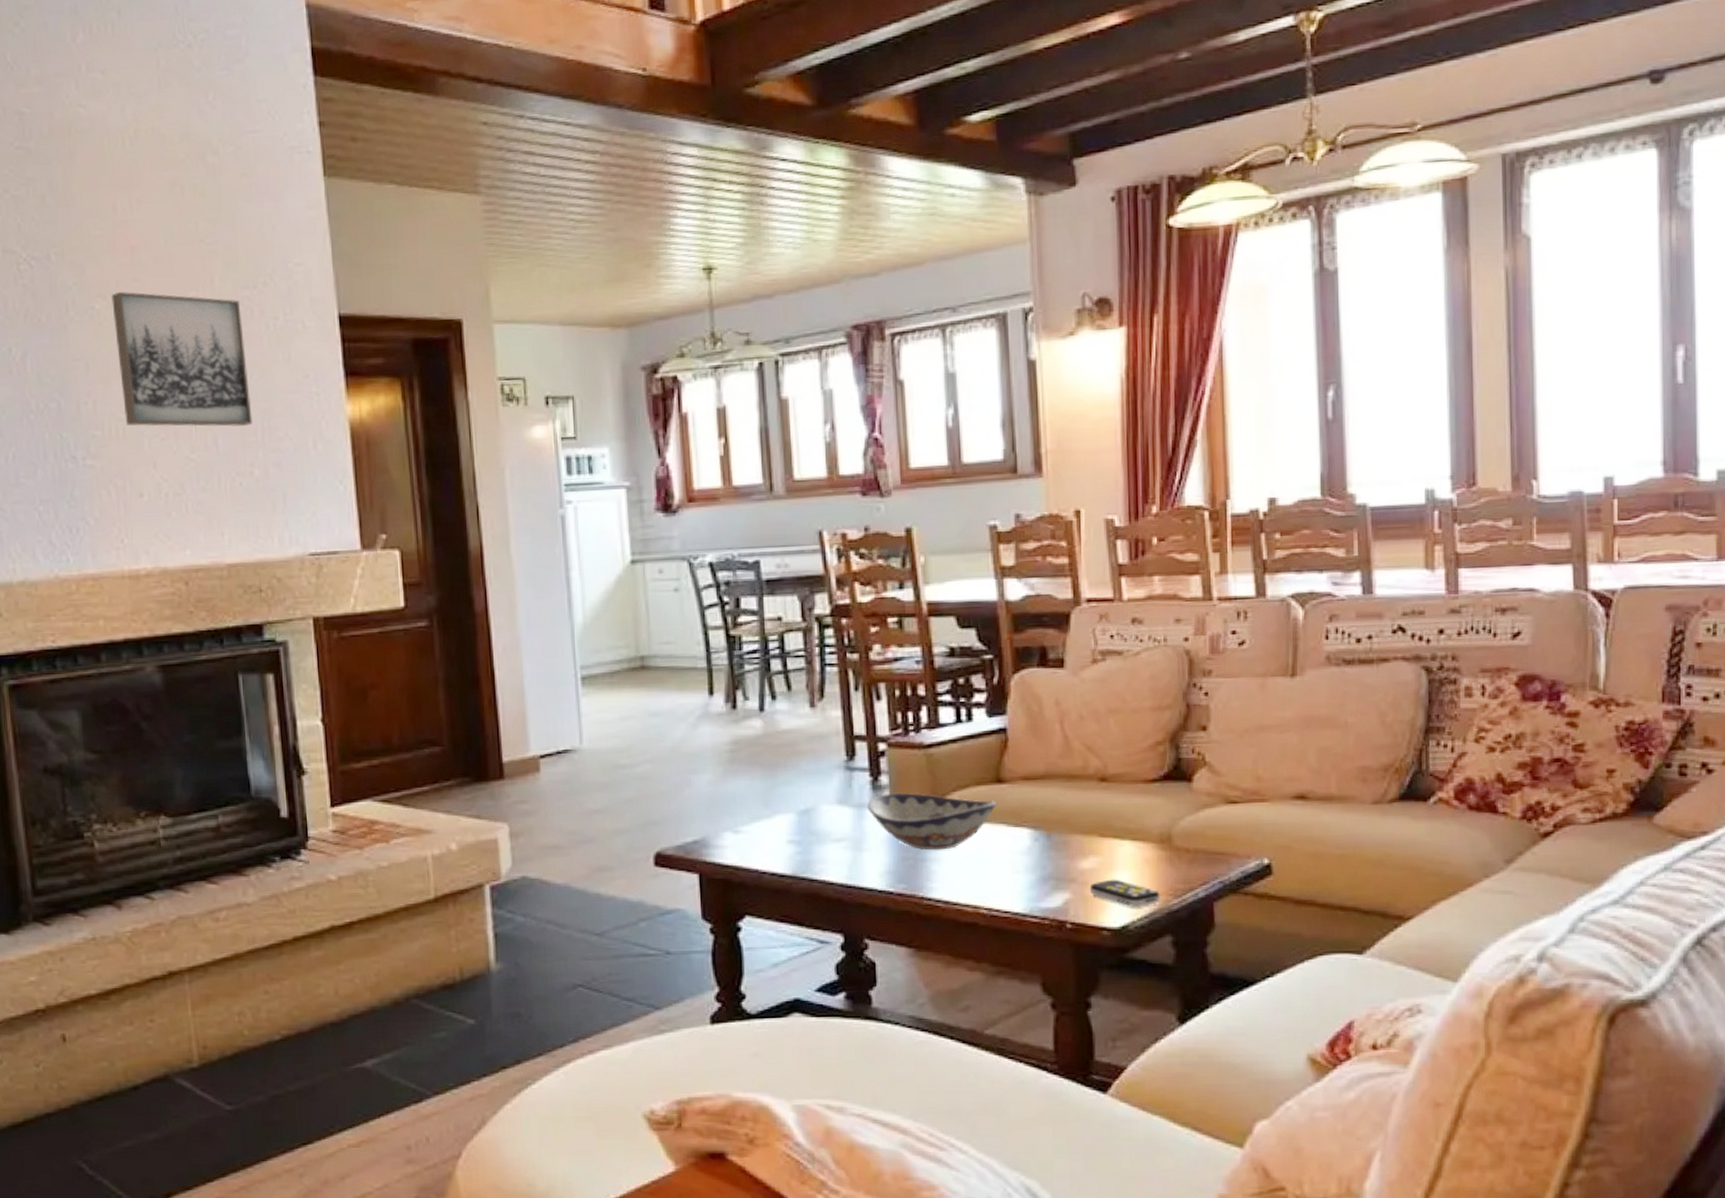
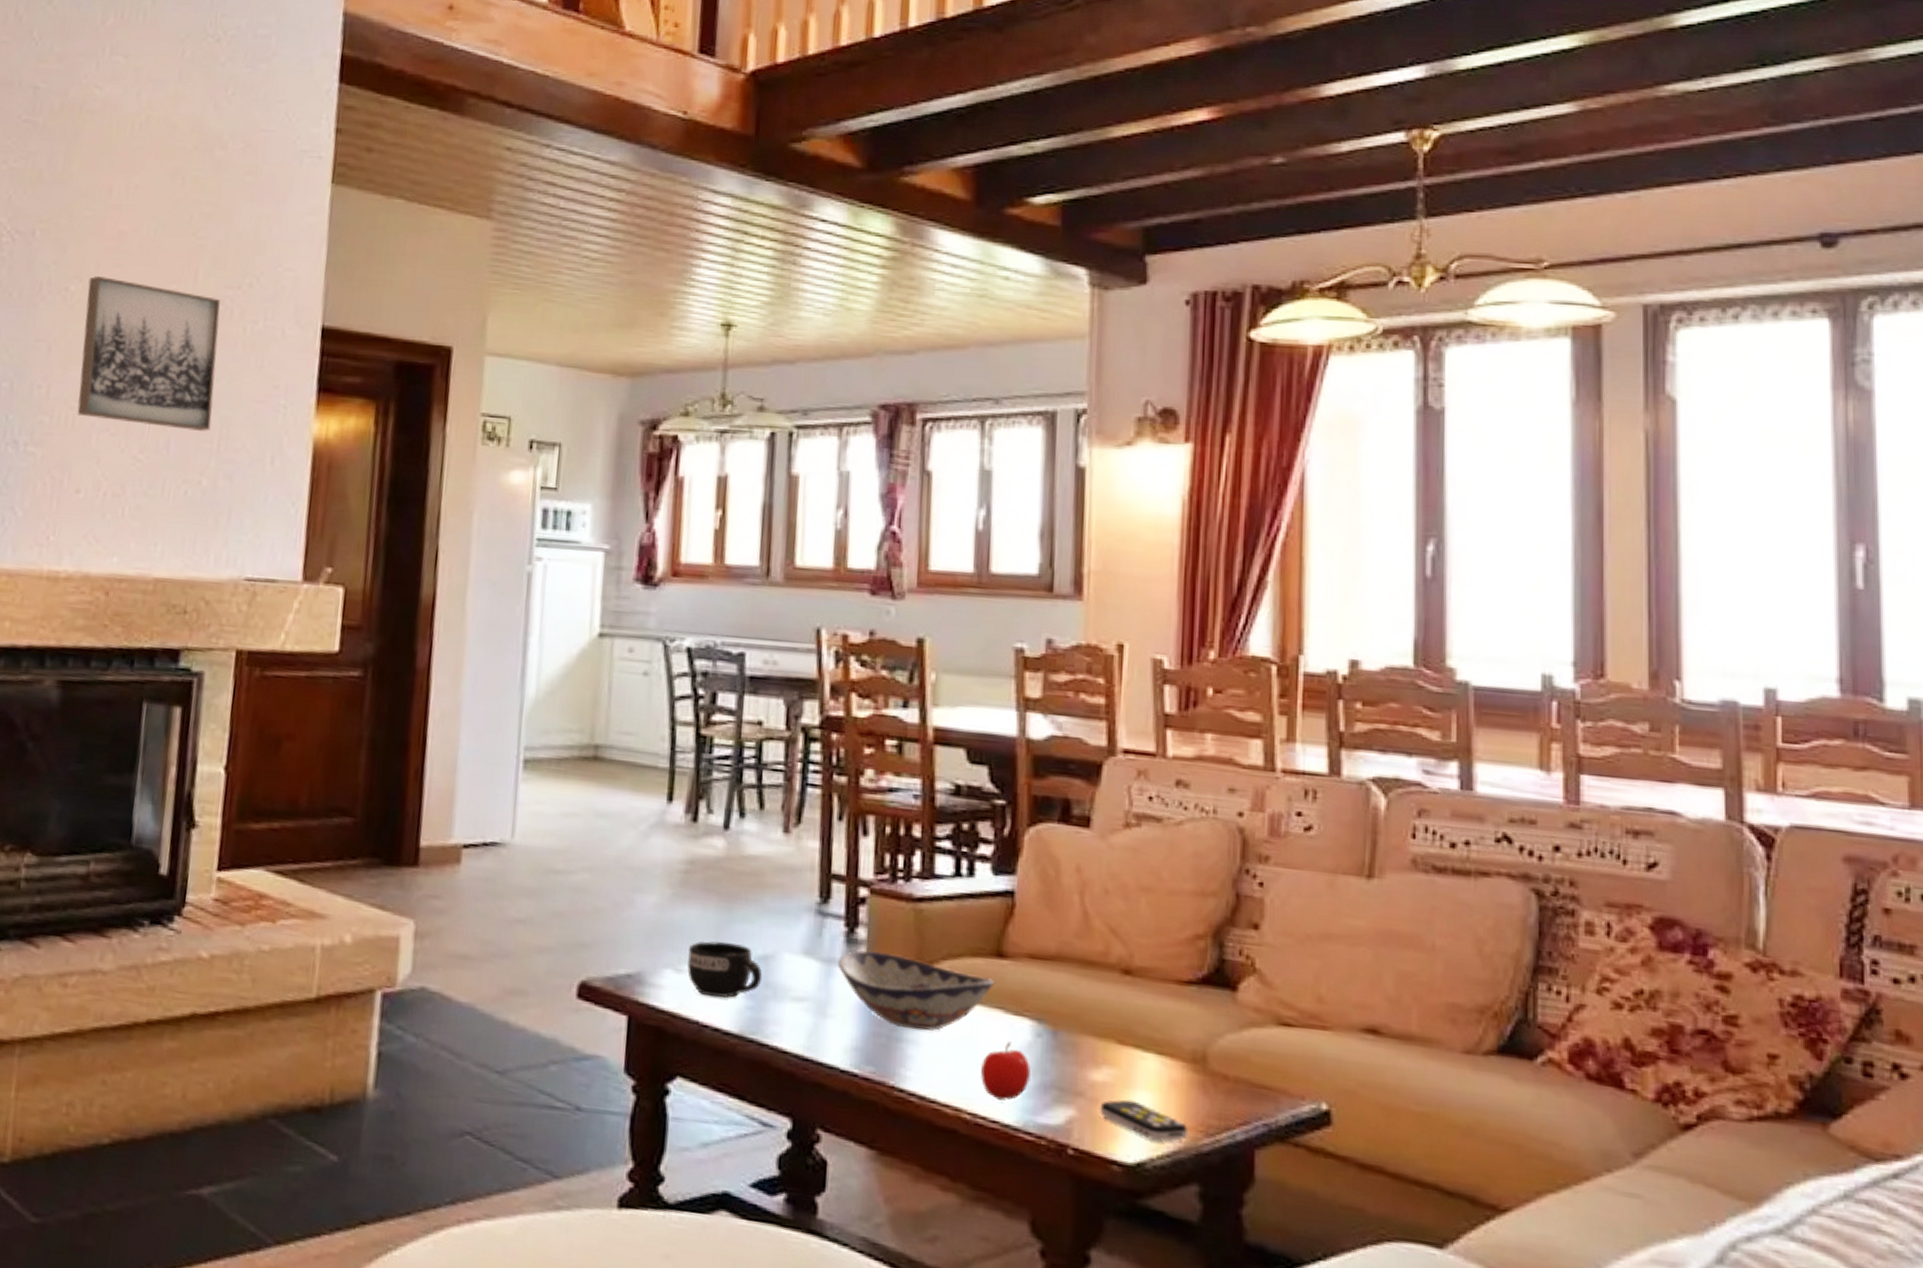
mug: none [742,803,807,849] -> present [687,940,763,999]
apple: none [992,848,1032,895] -> present [981,1041,1031,1101]

